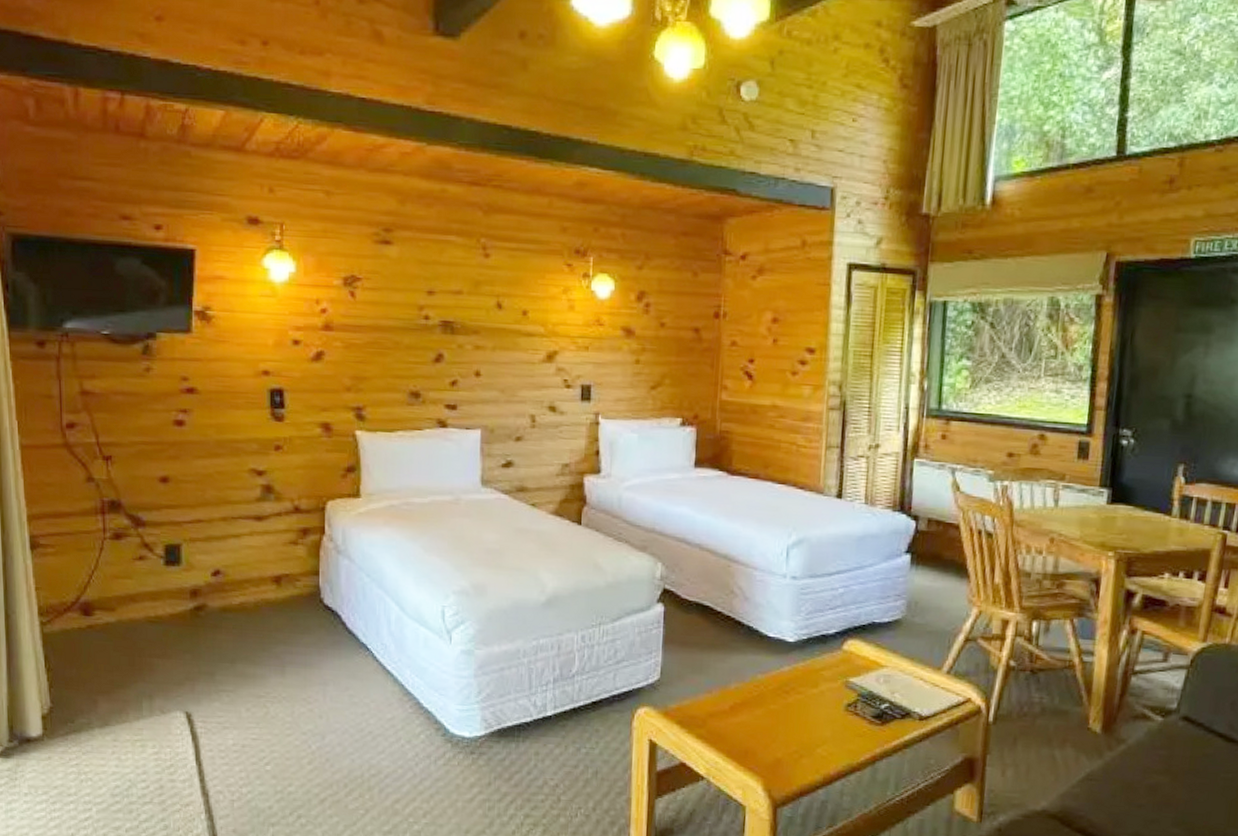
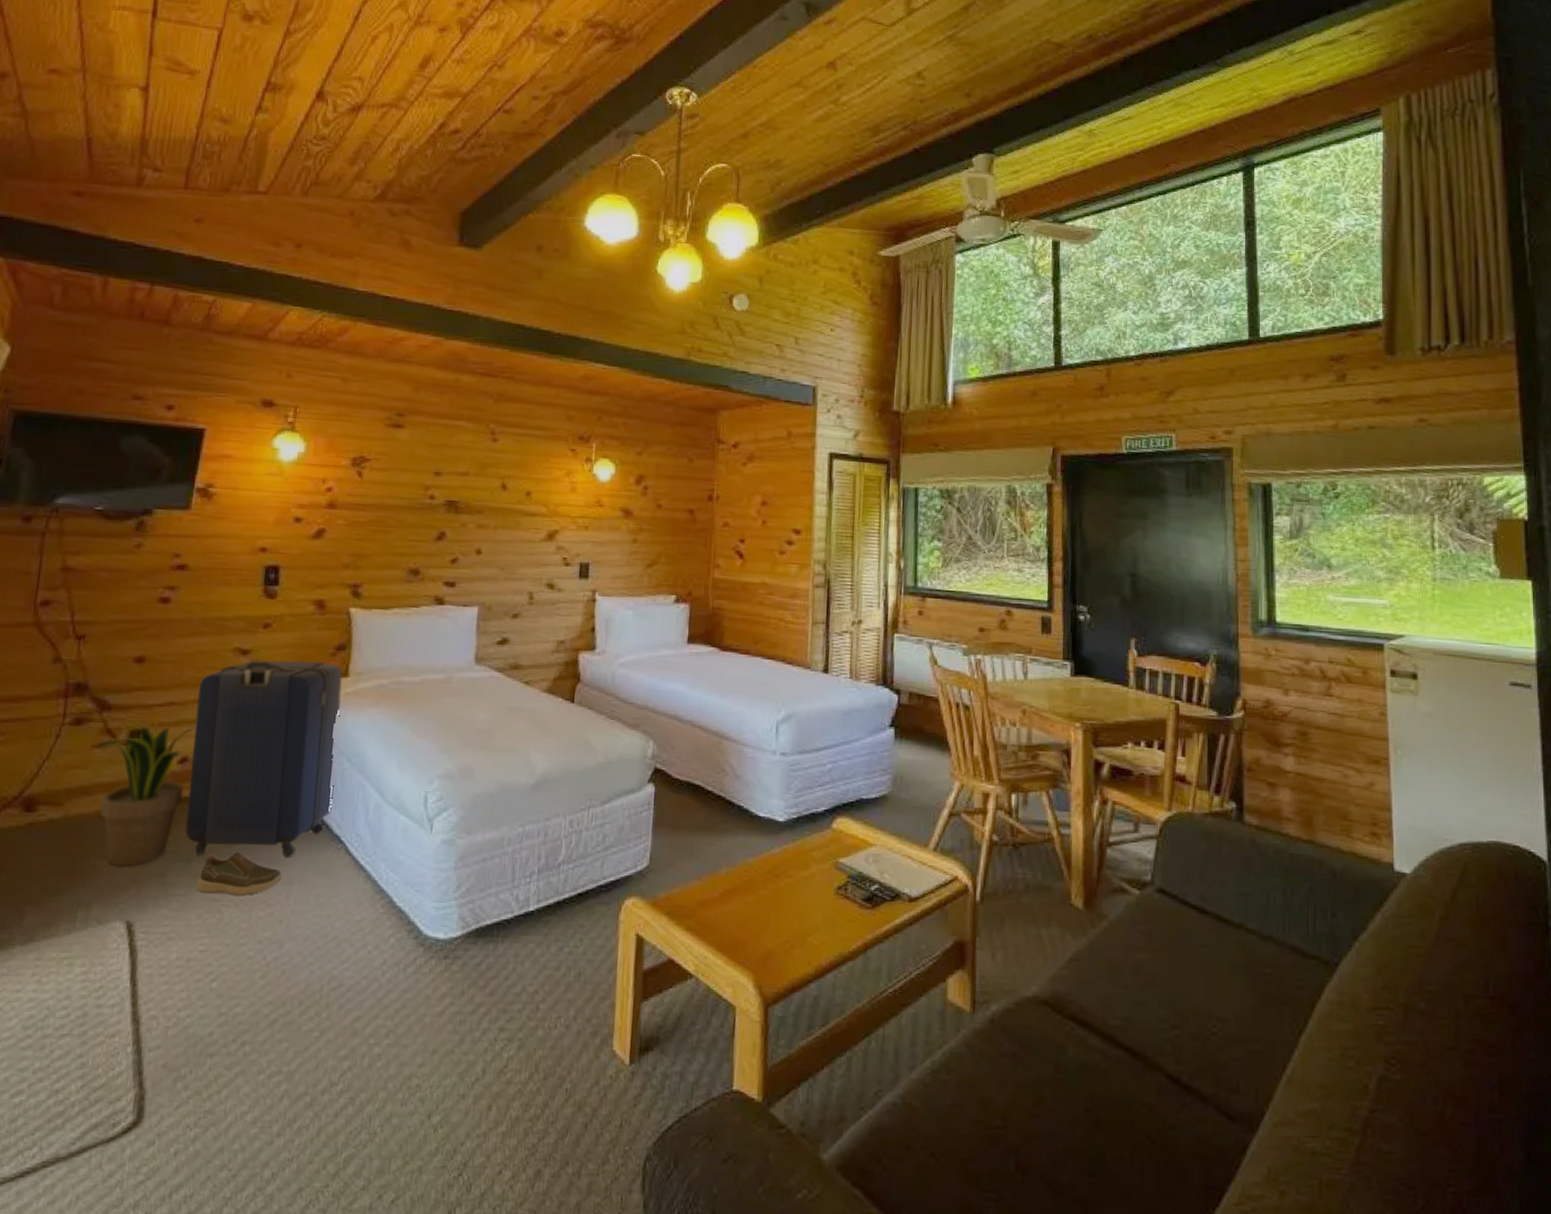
potted plant: none [137,540,223,666] -> present [96,725,195,867]
suitcase: none [222,481,356,662] -> present [185,660,343,857]
shoe: none [242,655,318,693] -> present [195,851,283,895]

